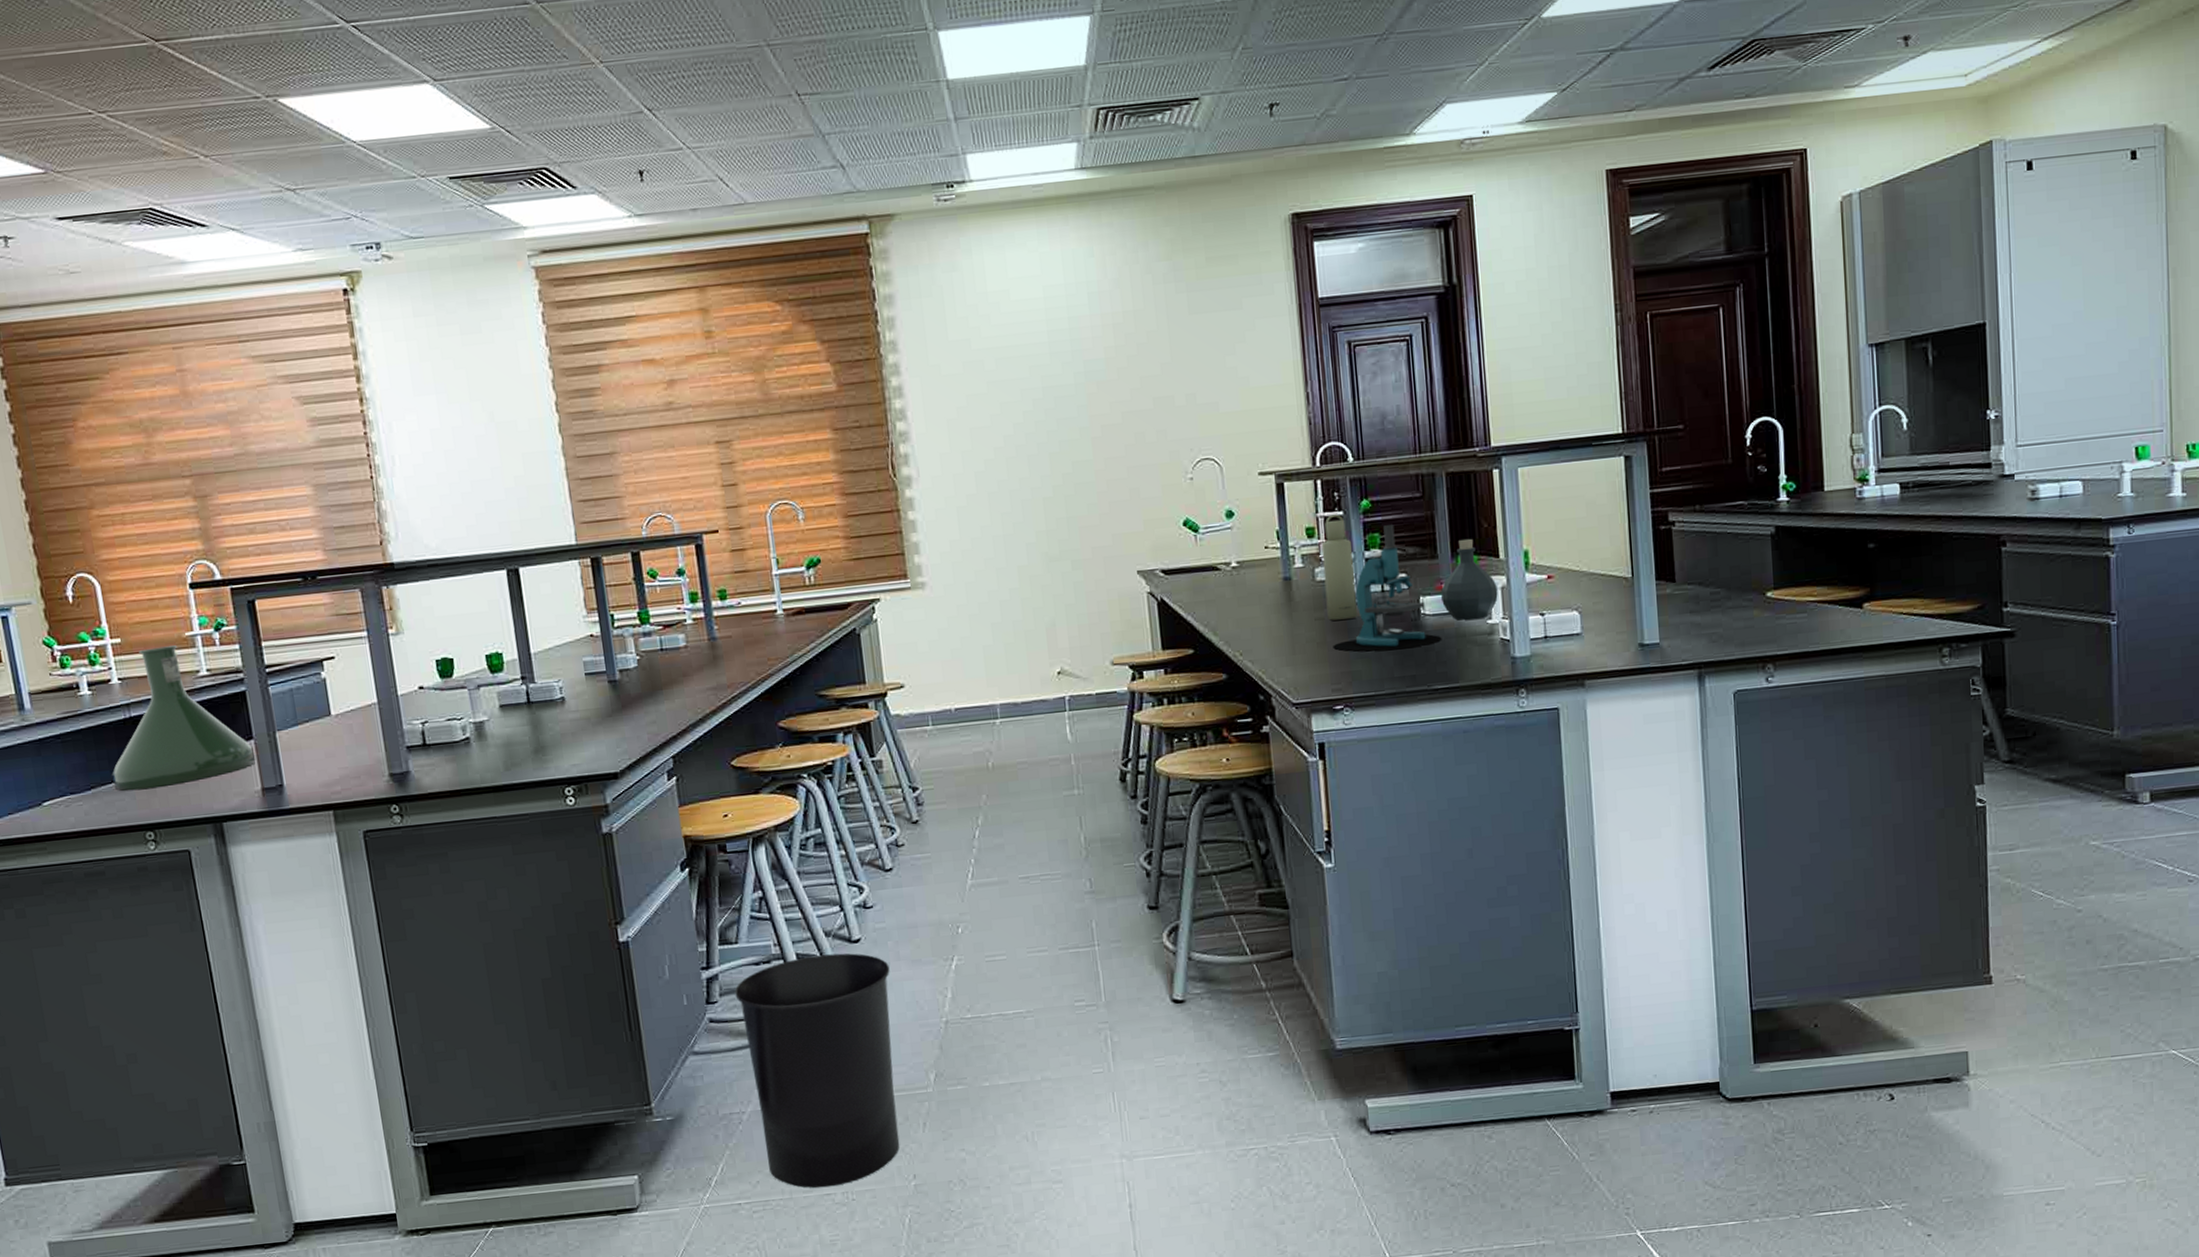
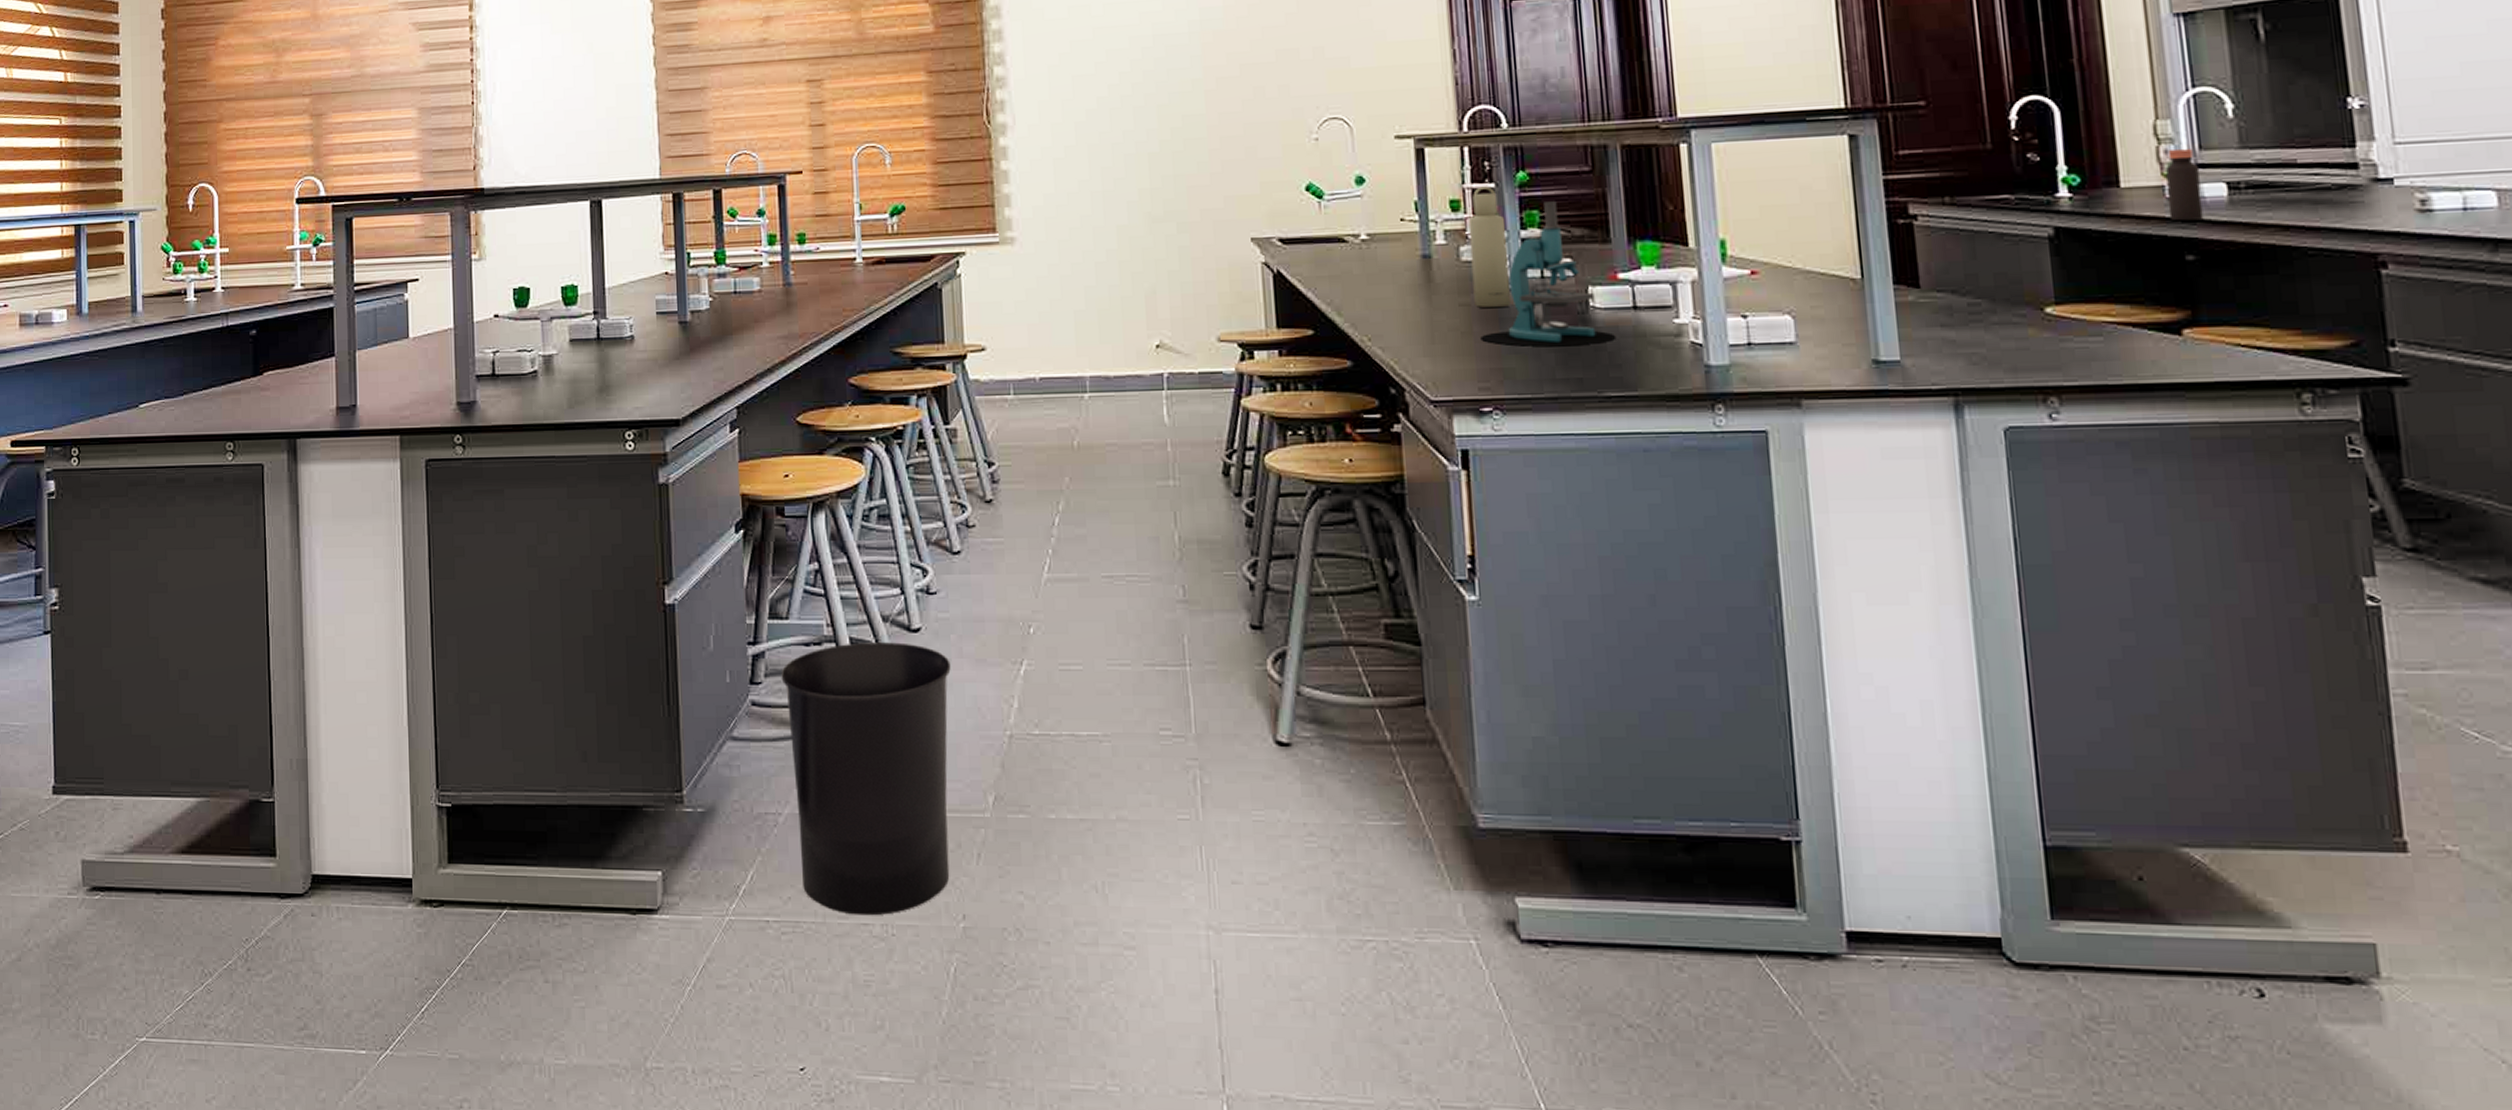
flask: present [112,645,255,792] -> none [203,258,334,400]
flask: present [1441,539,1498,621] -> none [1615,222,1687,317]
bottle: none [1857,457,1882,517] -> present [2166,149,2204,222]

